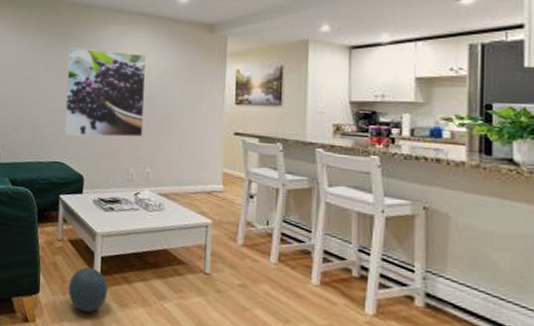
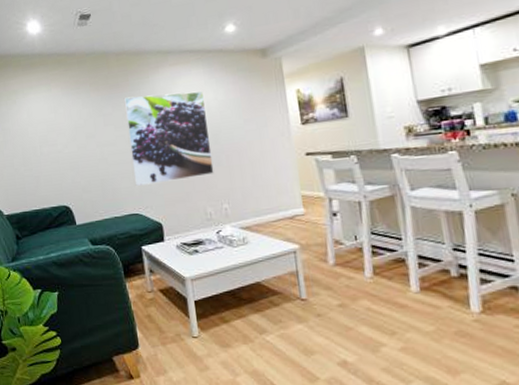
ball: present [68,267,108,313] -> none [166,313,208,359]

